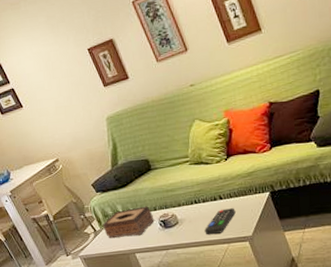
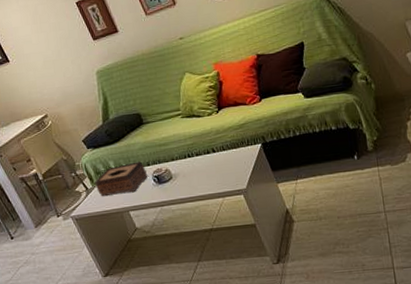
remote control: present [204,208,236,235] -> none [199,161,229,190]

